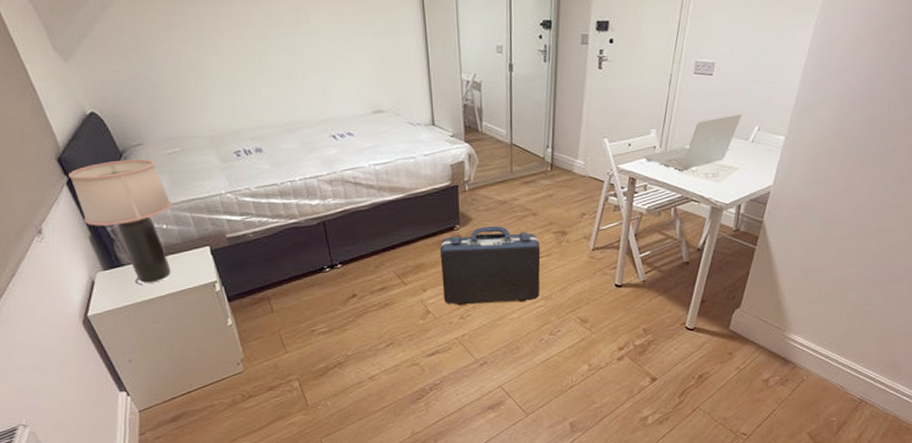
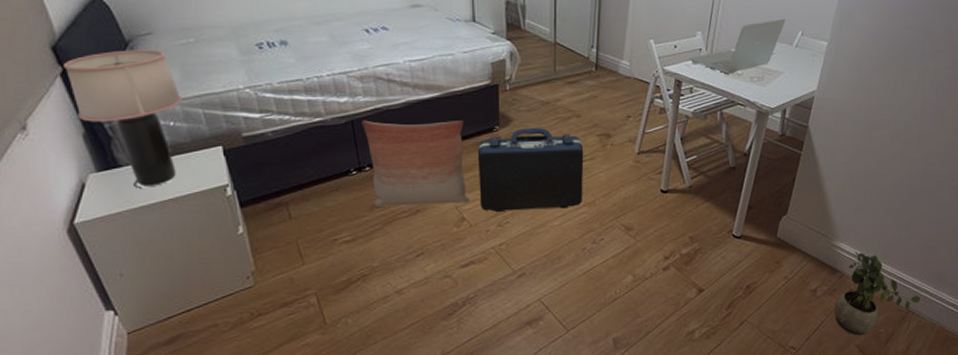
pillow: none [332,220,434,301] -> present [362,120,470,207]
potted plant: none [786,344,875,424] -> present [834,252,921,336]

